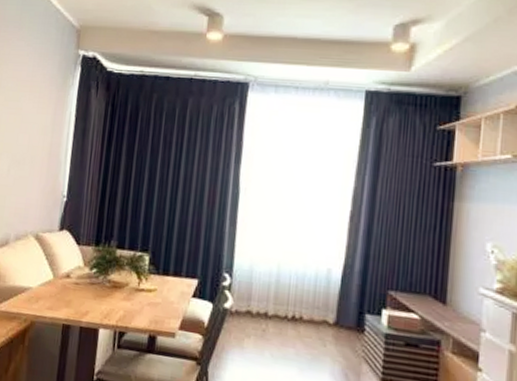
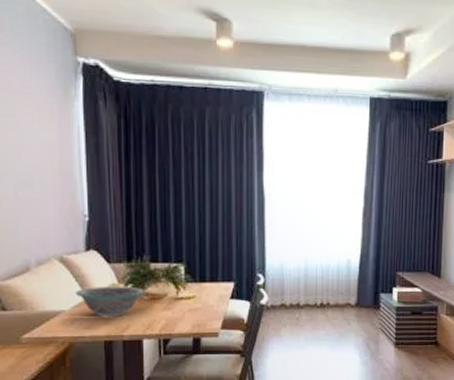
bowl: none [44,267,107,301] -> present [76,286,144,318]

